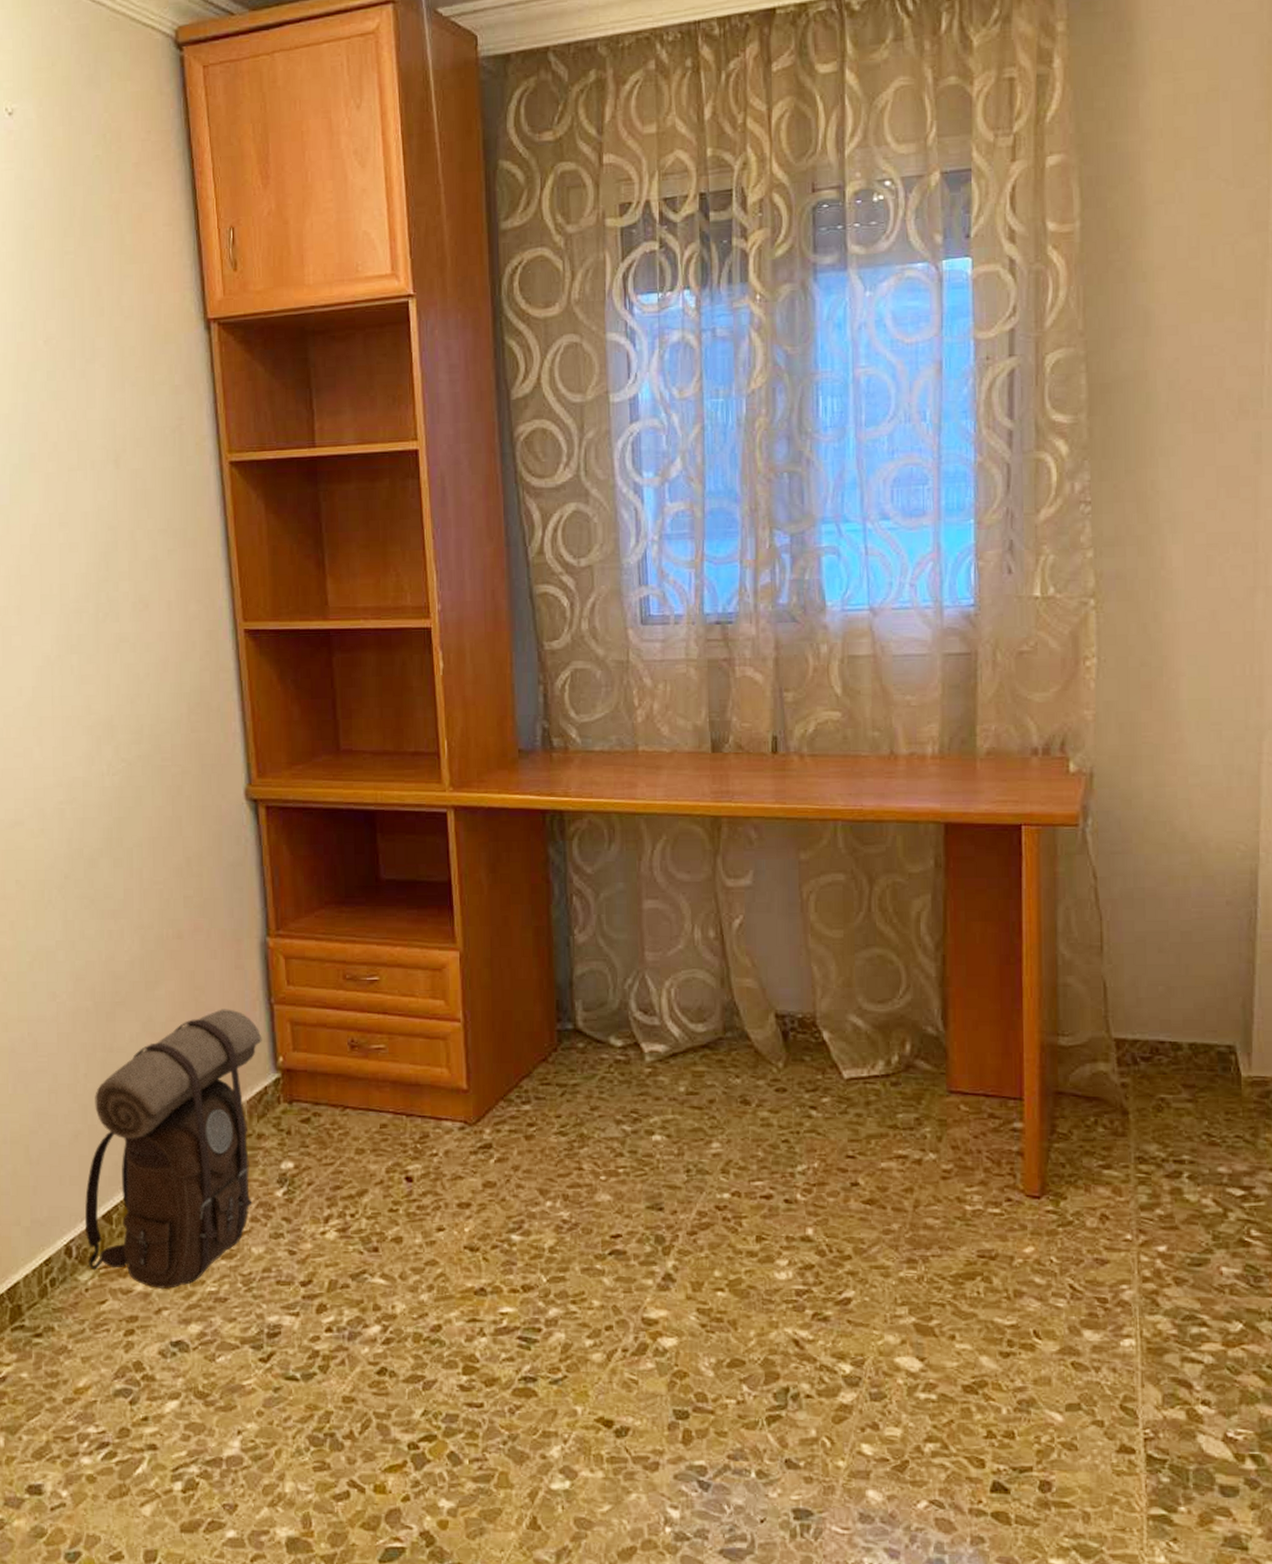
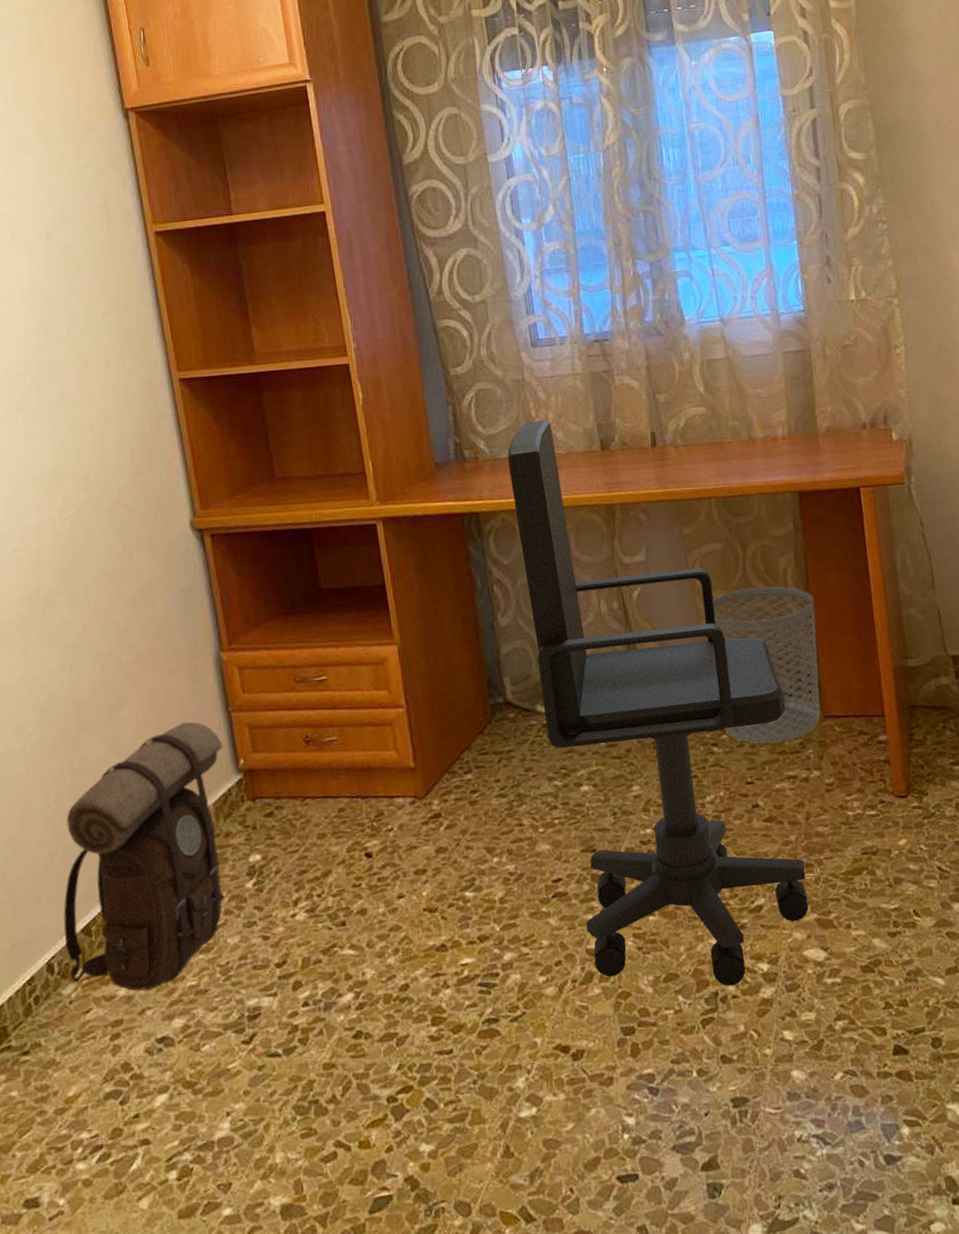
office chair: none [602,710,907,1383] -> present [507,419,809,986]
waste bin: none [826,931,951,1115] -> present [712,586,820,744]

